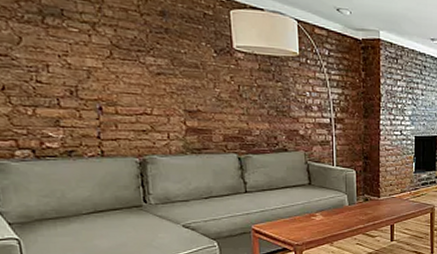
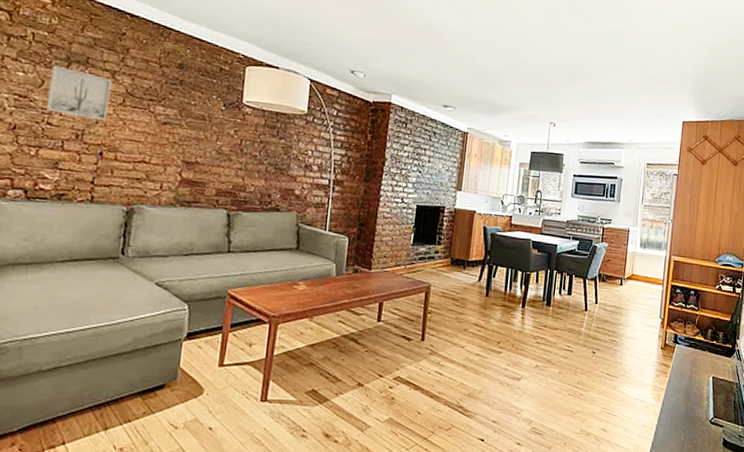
wall art: none [25,19,98,76] -> present [46,65,112,122]

